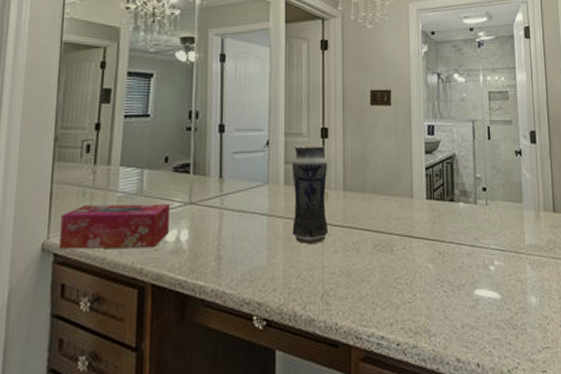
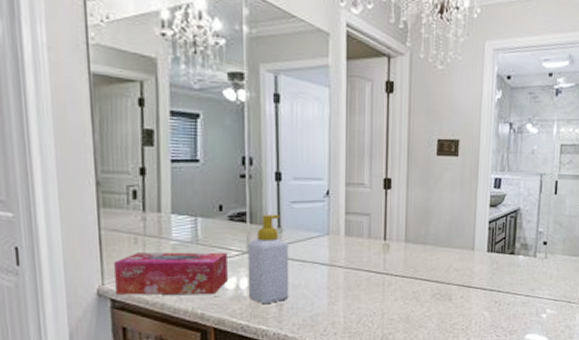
soap bottle: none [188,165,229,257] -> present [247,215,289,303]
vase: present [291,144,329,244] -> none [352,195,389,292]

